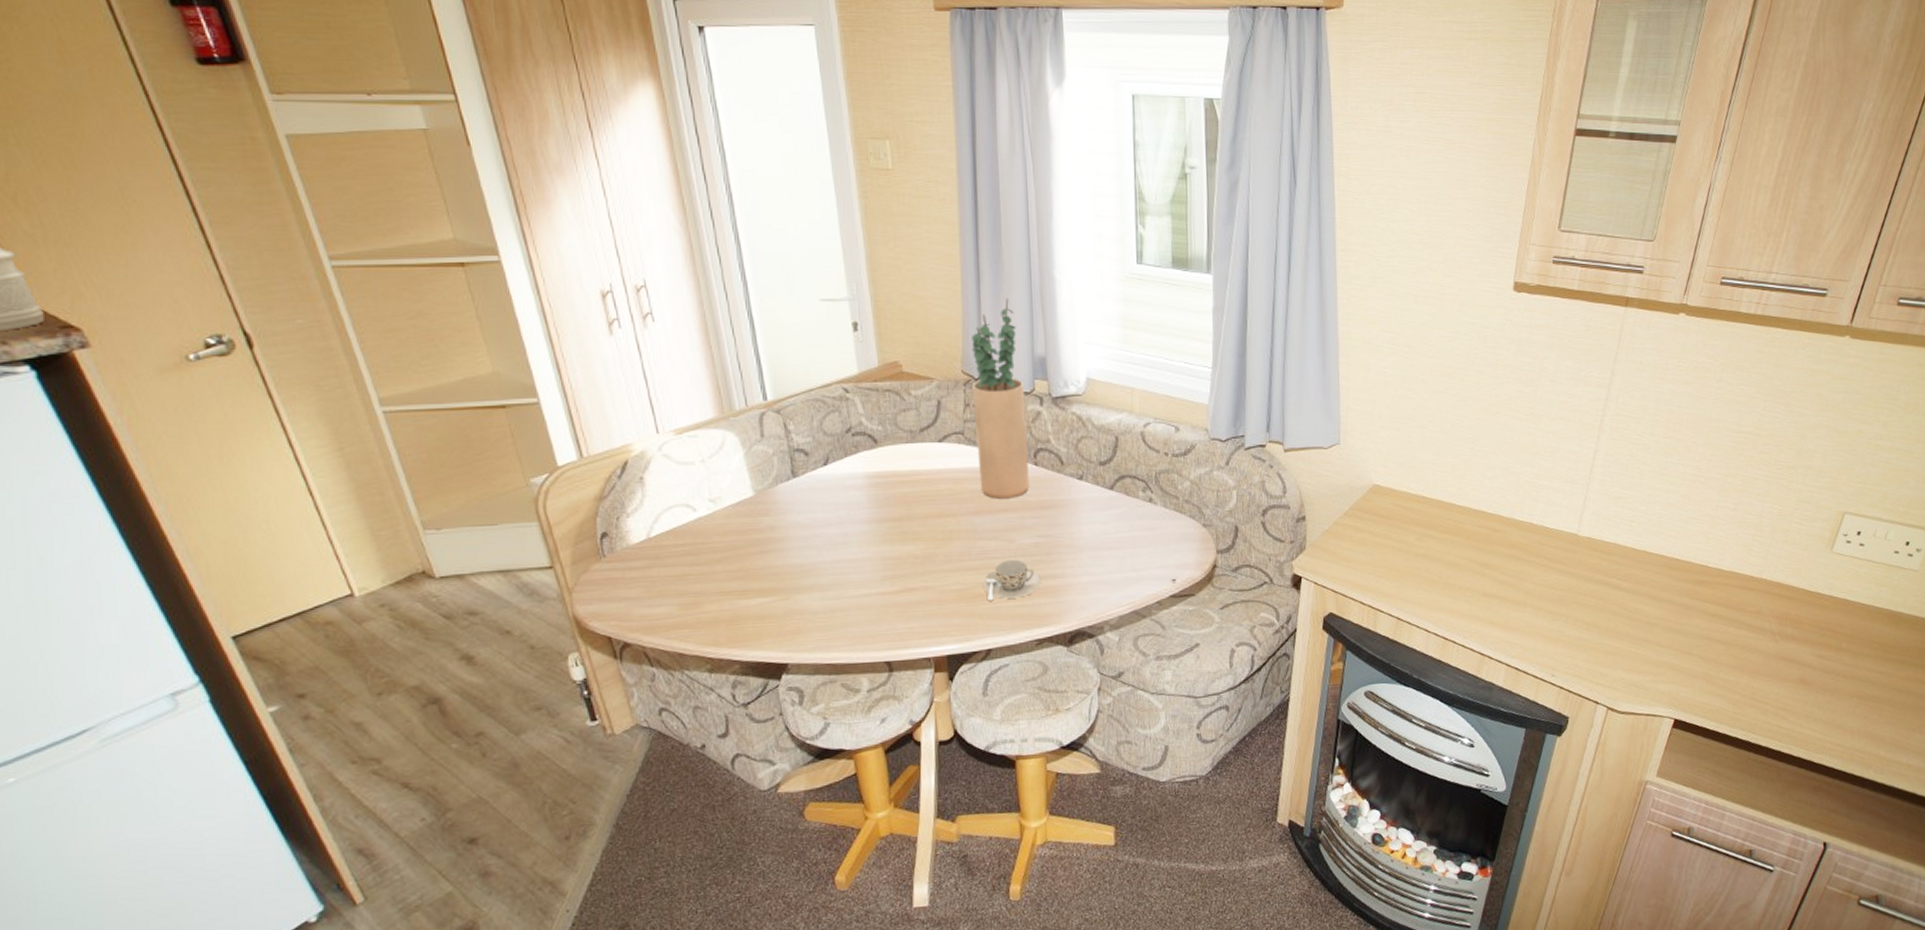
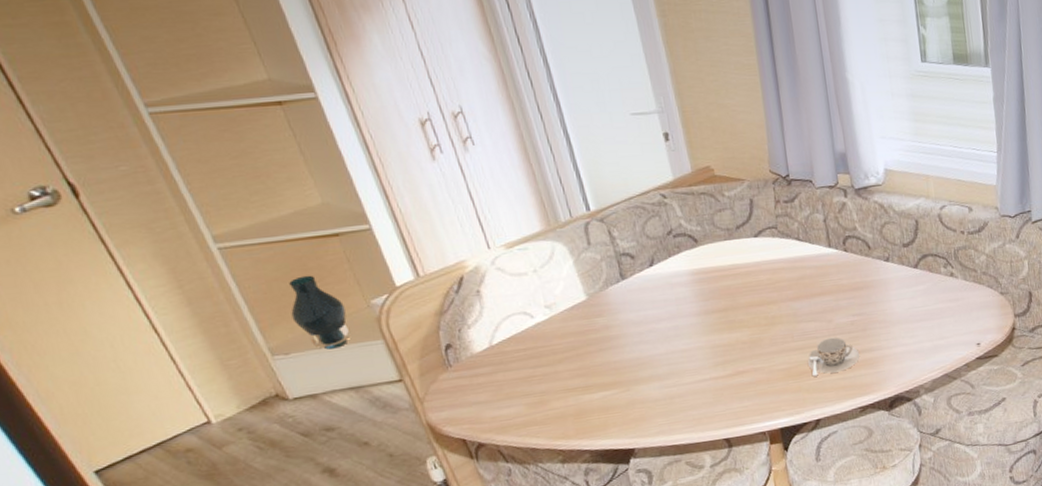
vase: none [448,447,508,528] -> present [289,275,353,350]
vase: present [971,298,1029,499] -> none [776,101,841,285]

